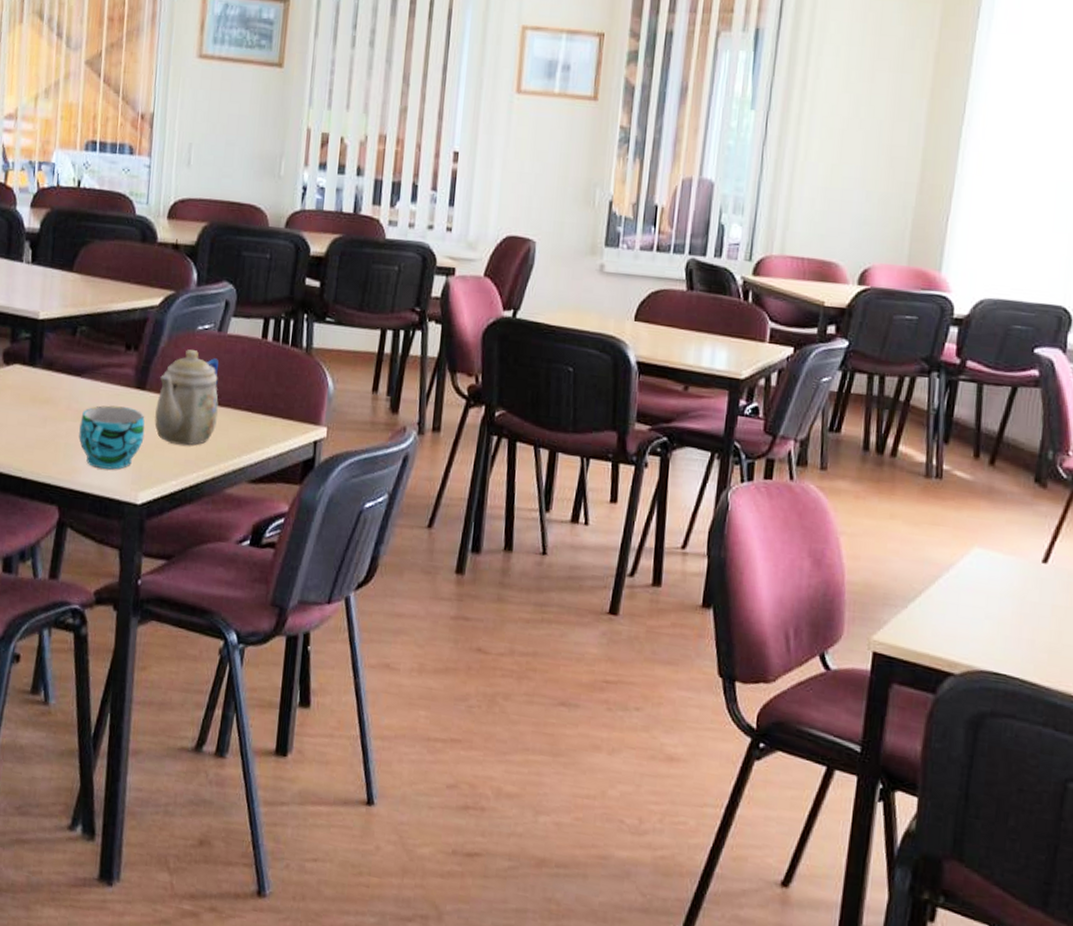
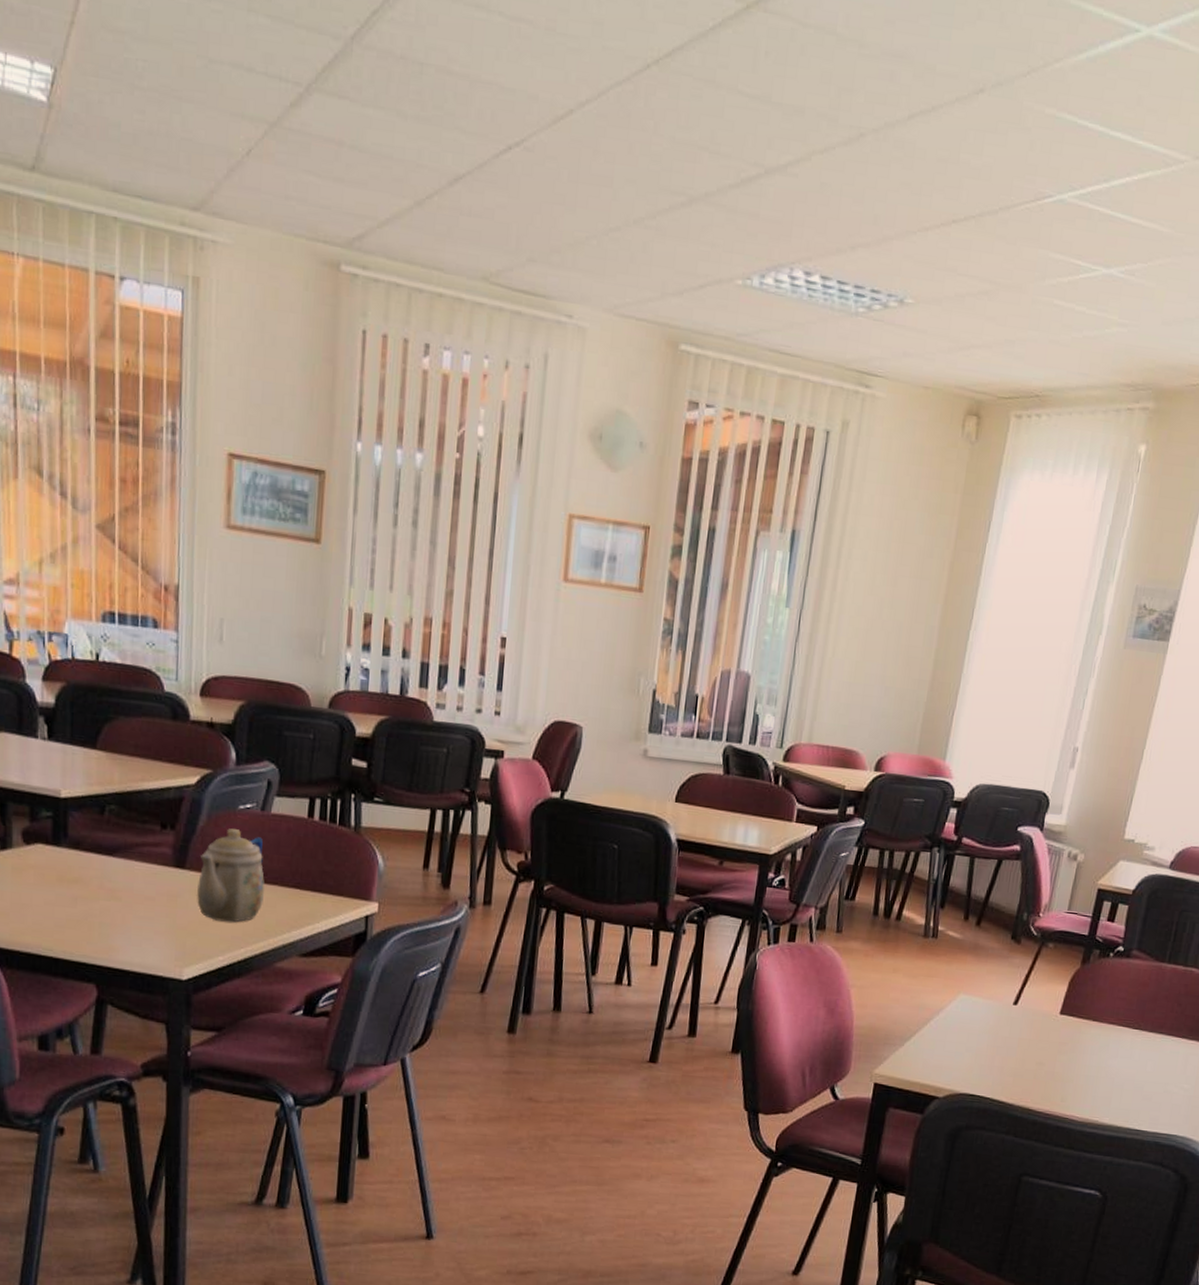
cup: present [79,405,145,470] -> none [114,884,187,947]

